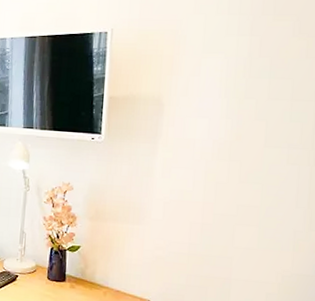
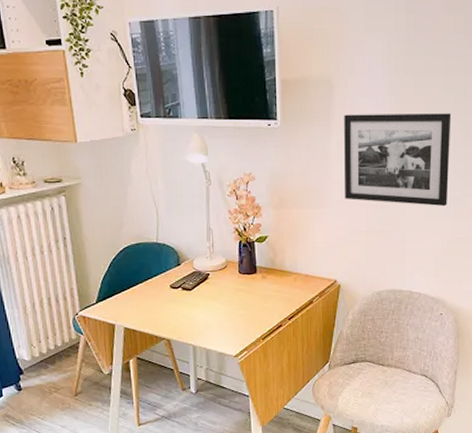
picture frame: none [166,134,297,239] -> present [344,113,451,207]

